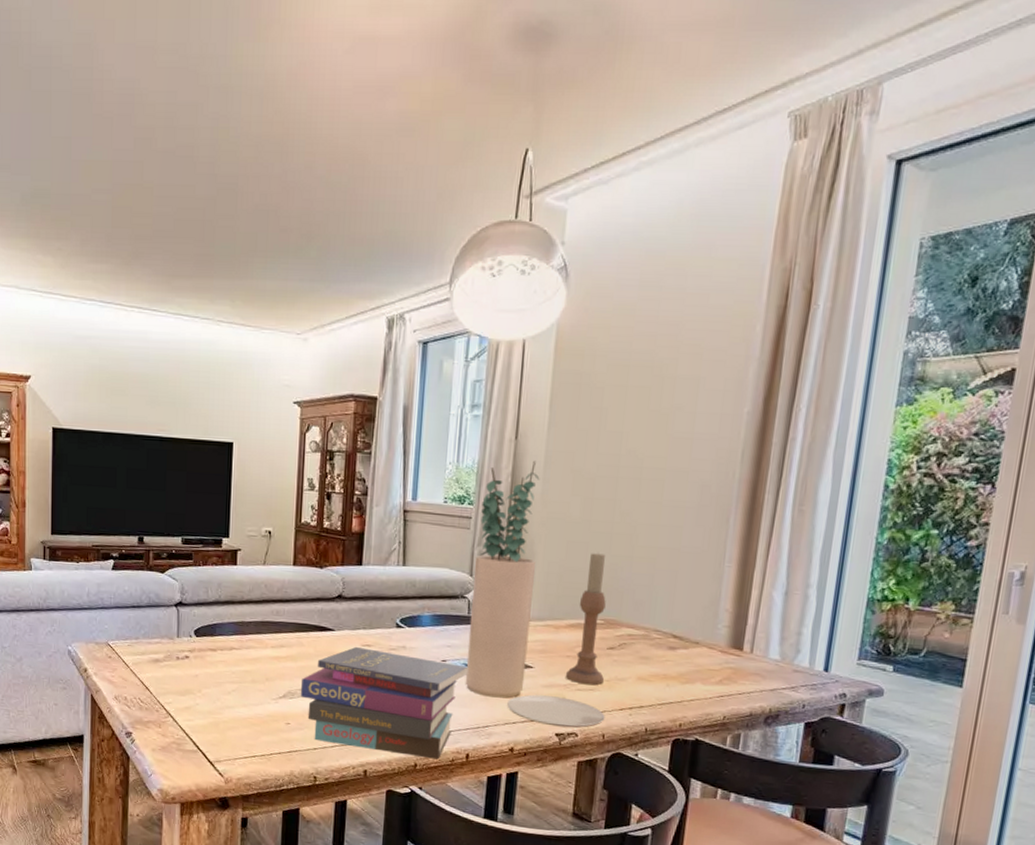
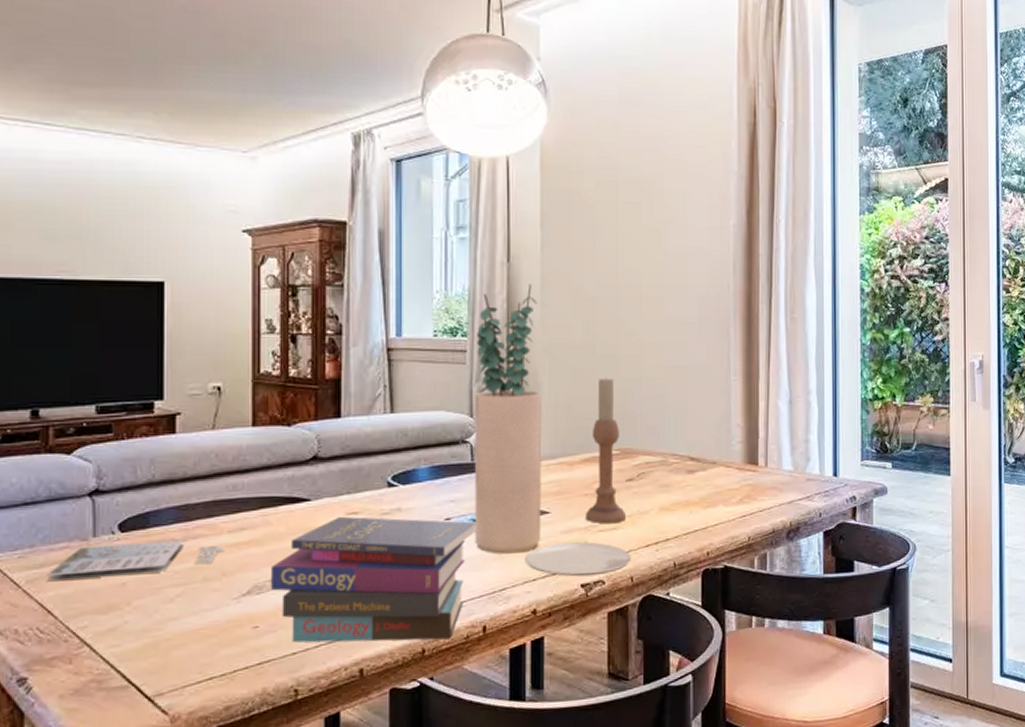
magazine: none [146,643,269,671] -> present [47,540,225,582]

